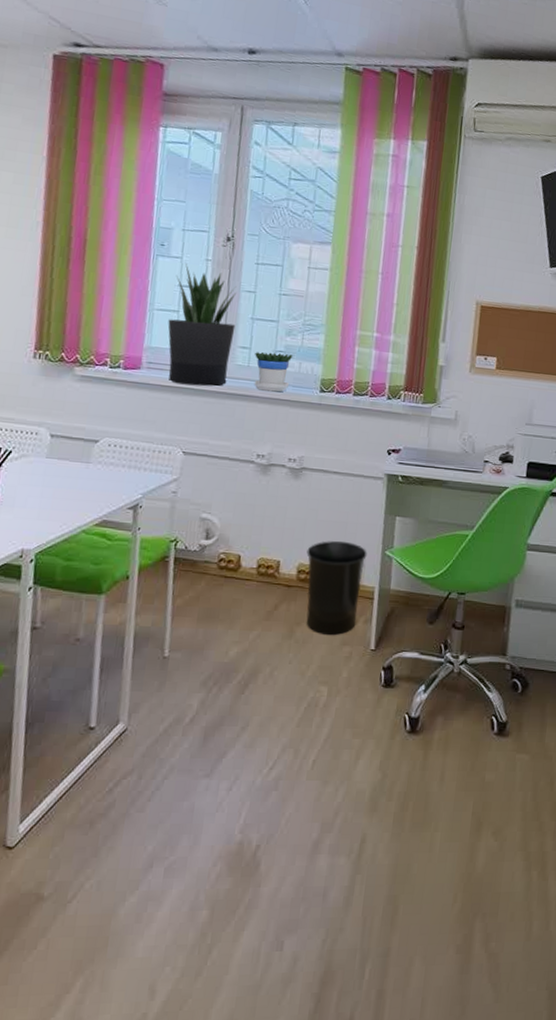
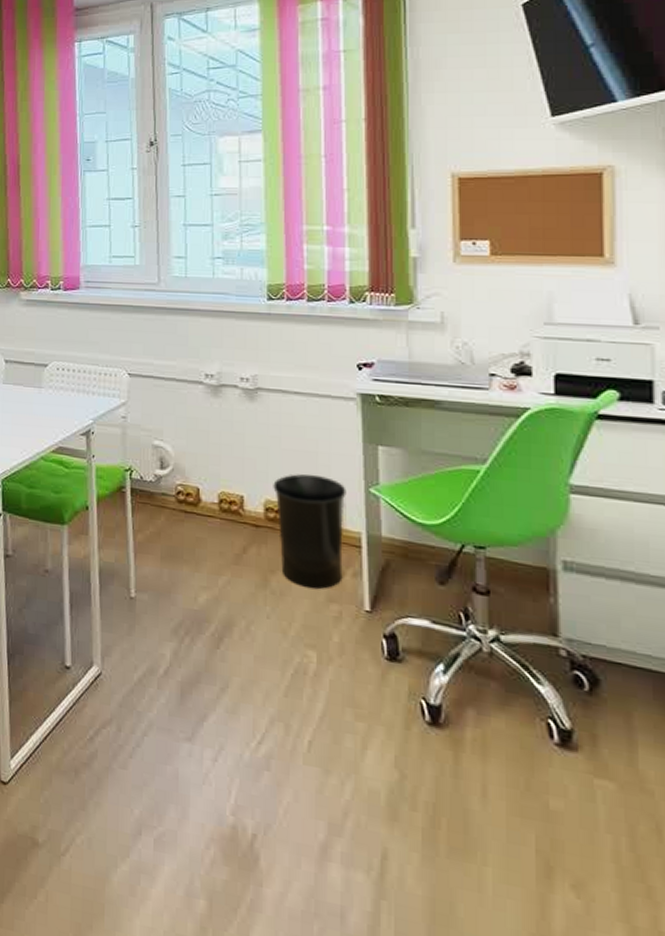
planter: present [168,264,237,387] -> none [101,176,168,303]
flowerpot: present [254,352,292,393] -> none [191,260,232,305]

